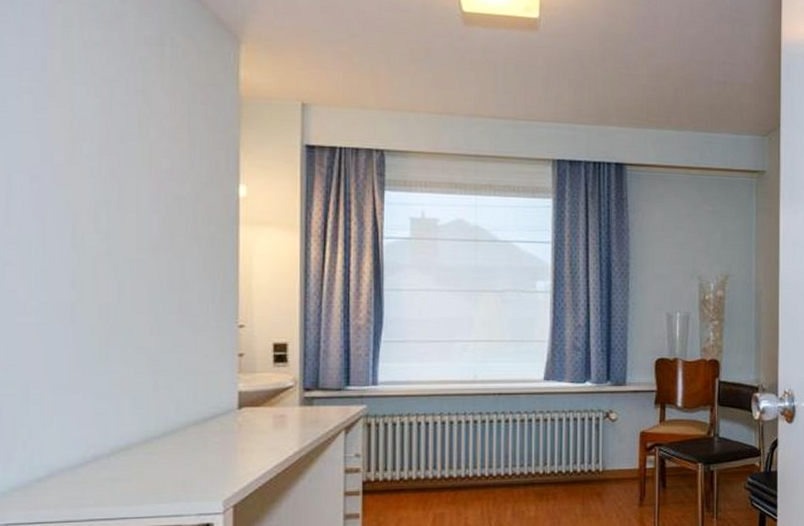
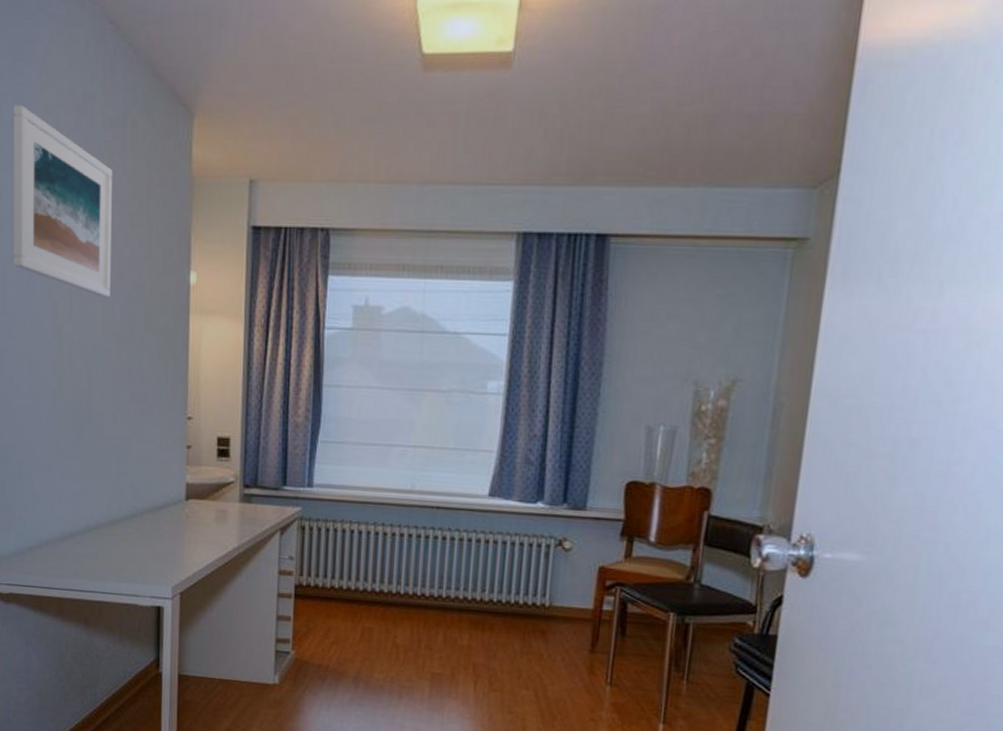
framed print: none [19,13,149,209] -> present [12,105,113,298]

